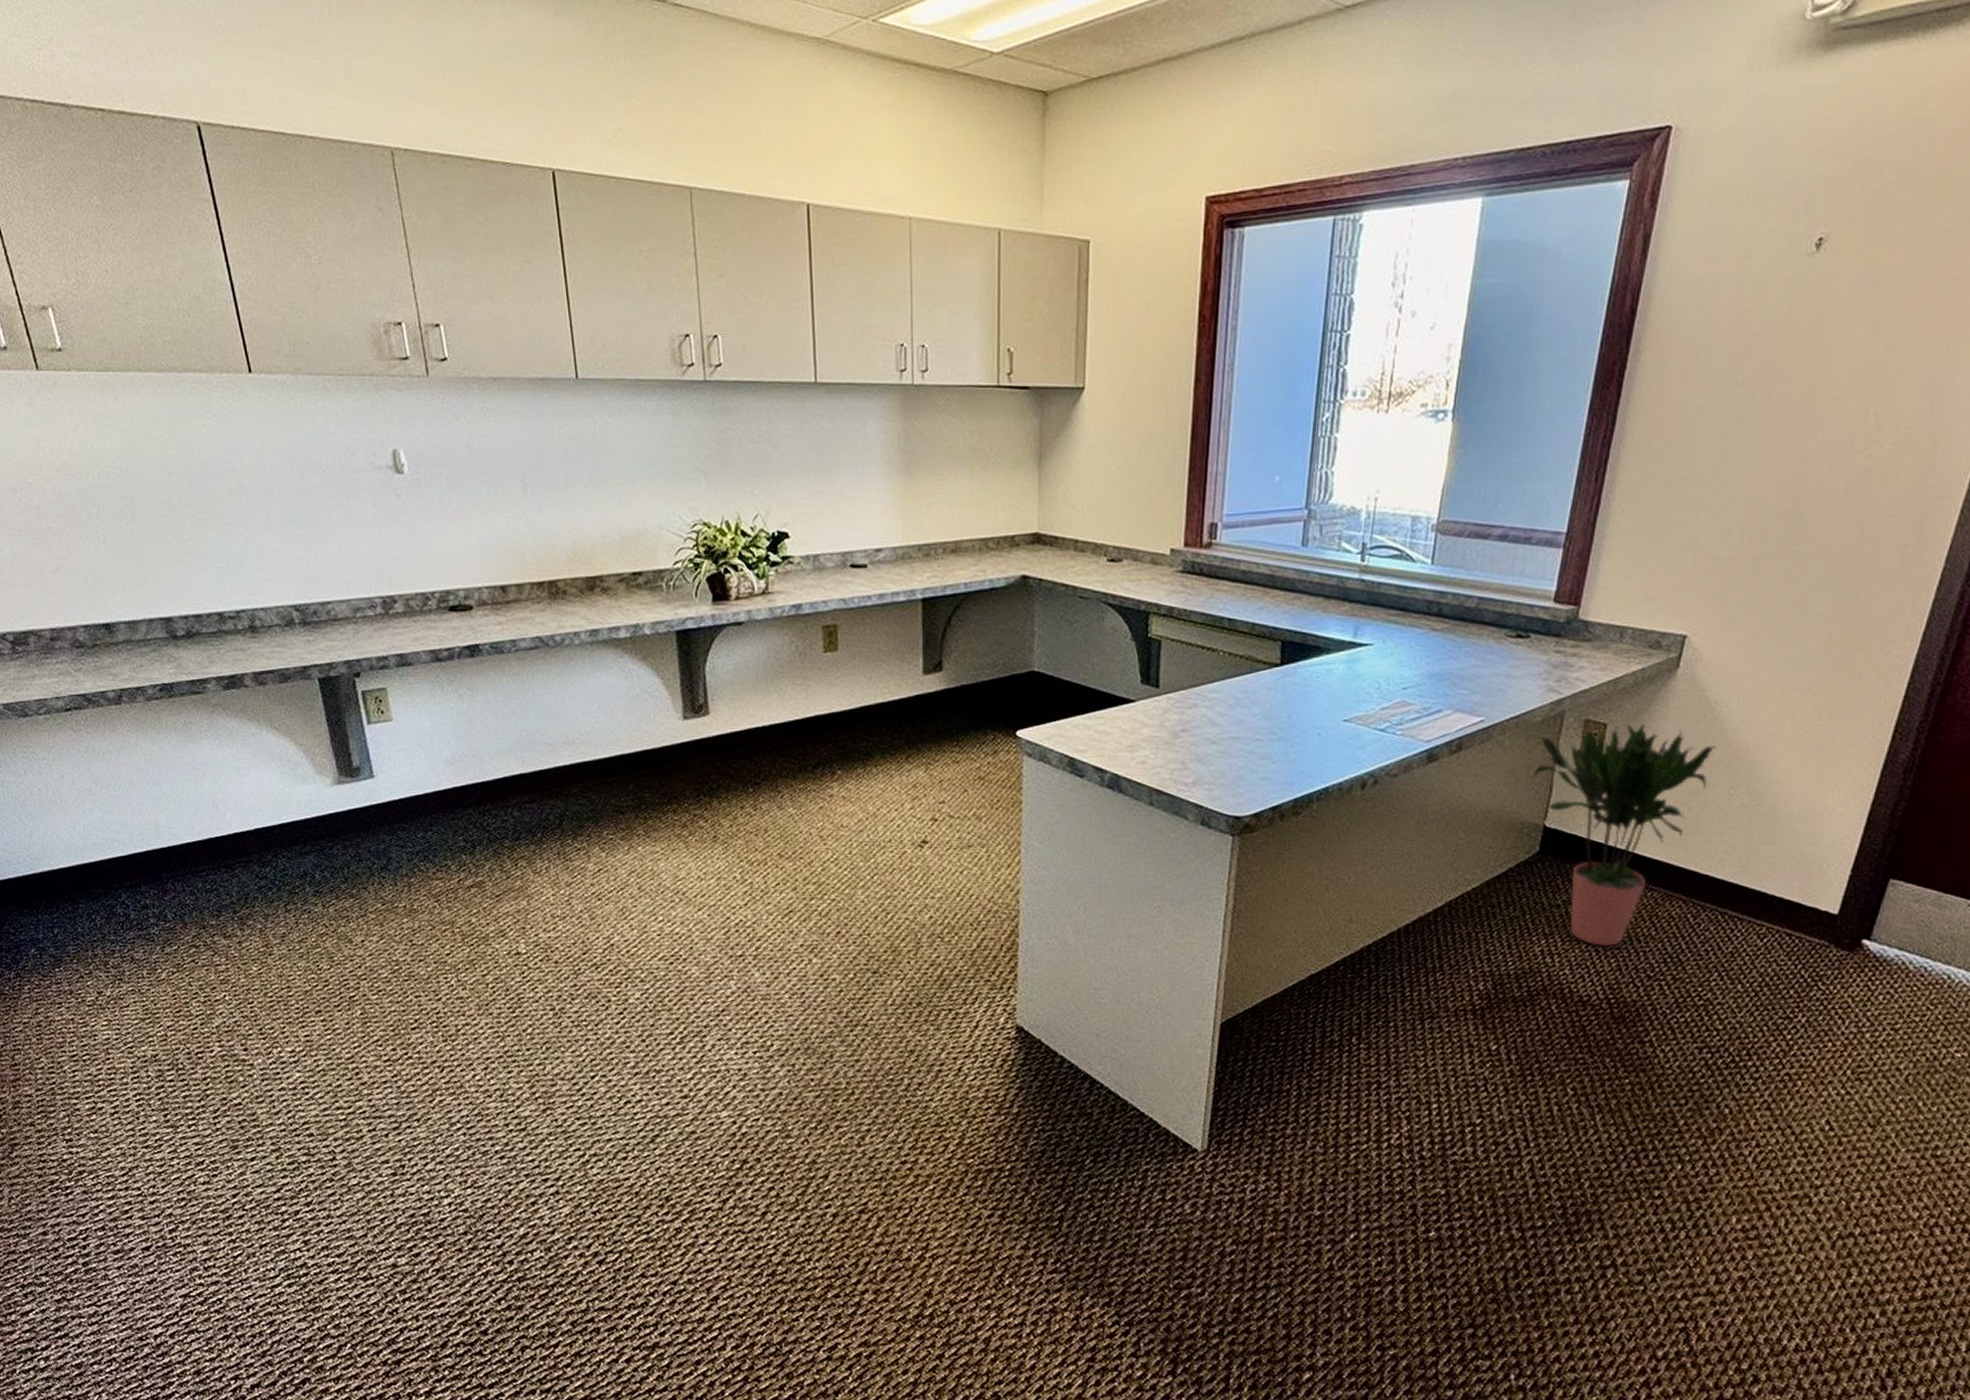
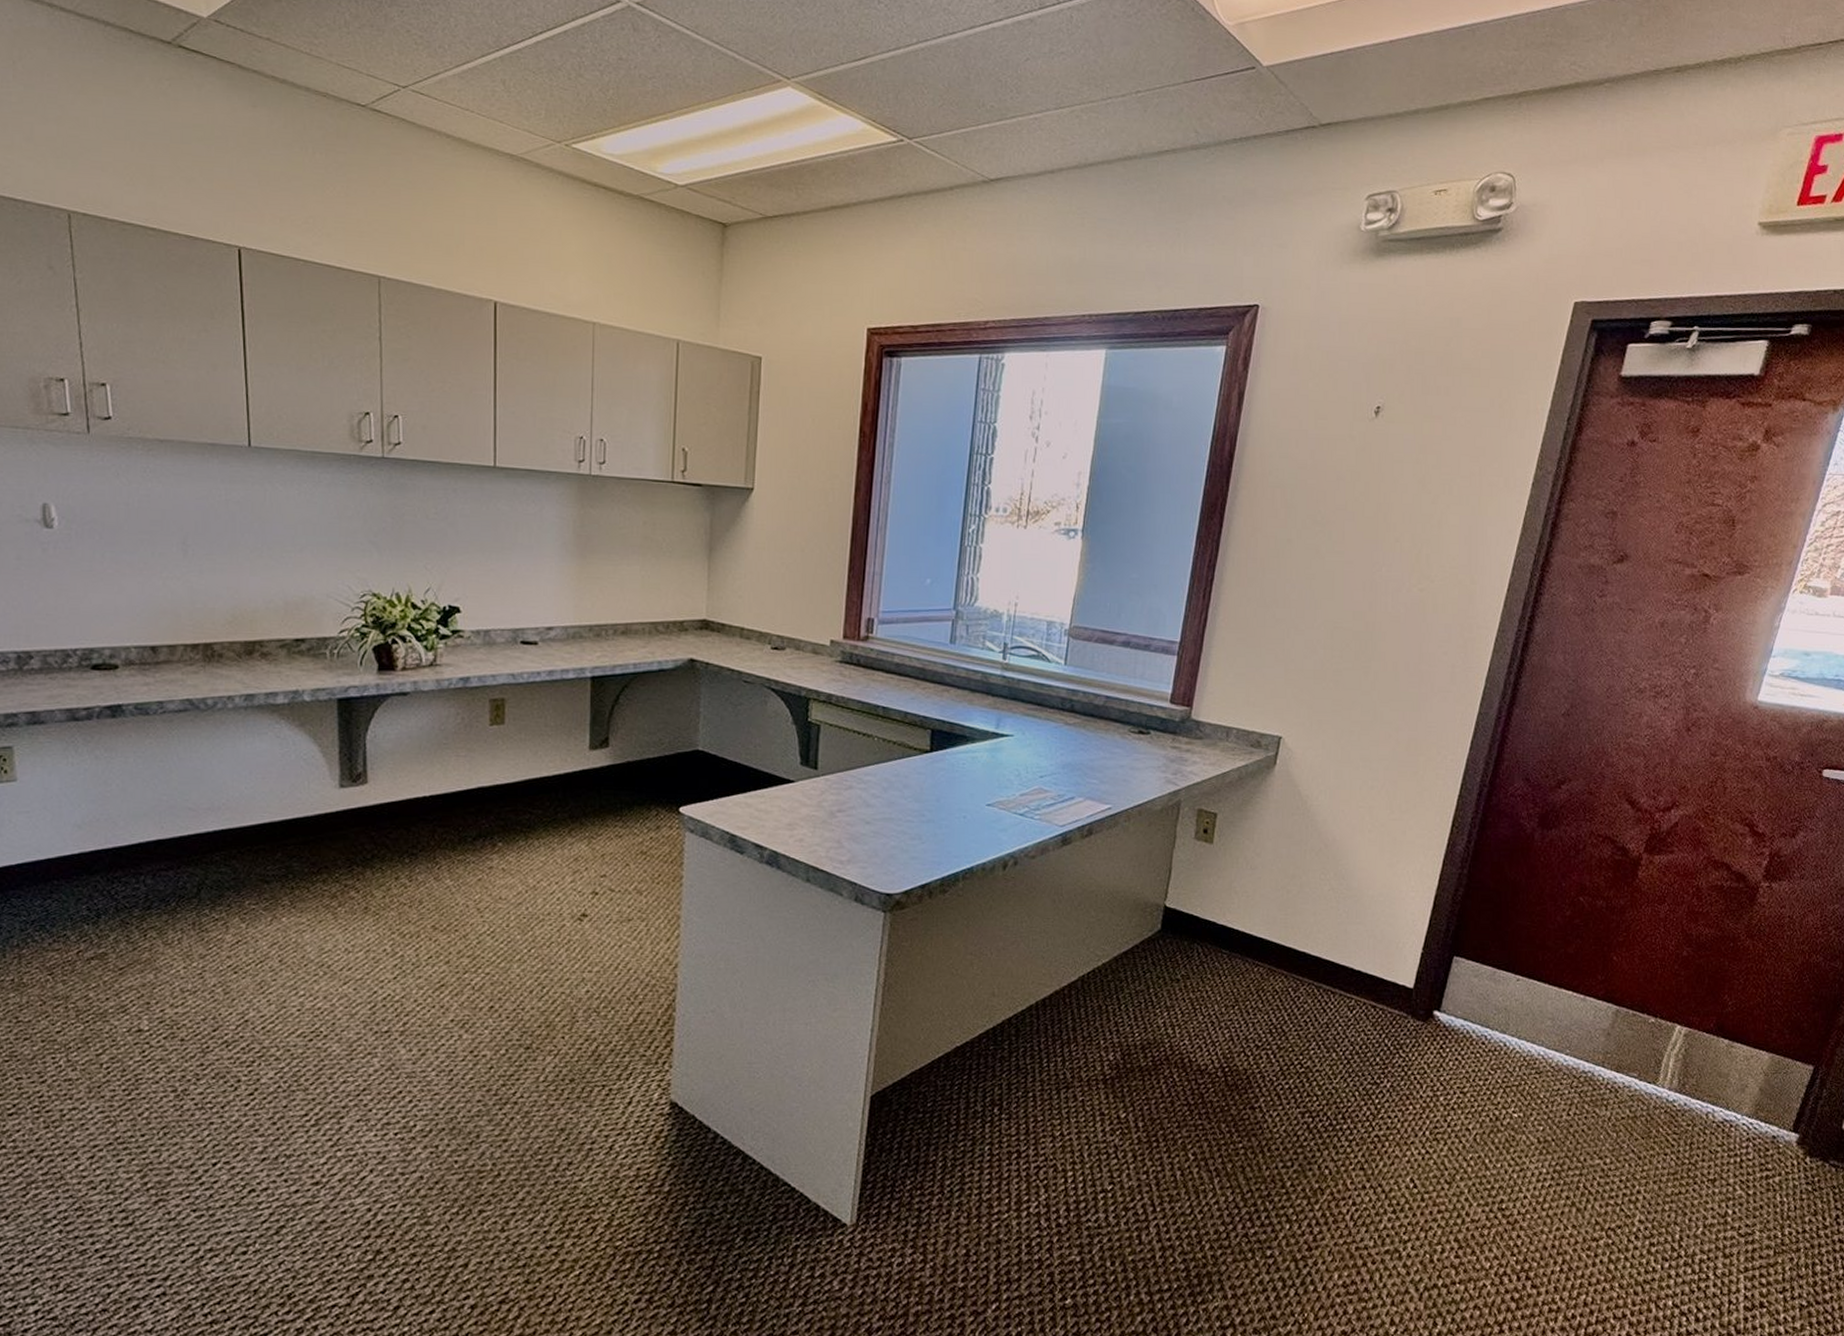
potted plant: present [1532,724,1717,946] -> none [1154,814,1309,1018]

